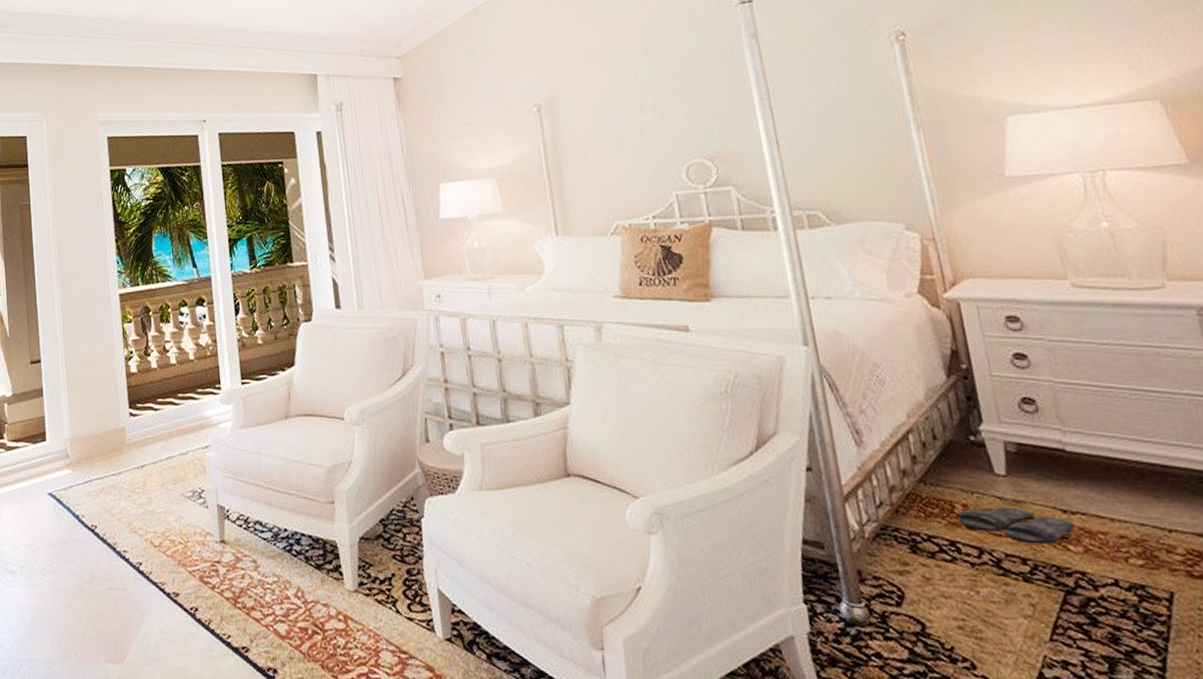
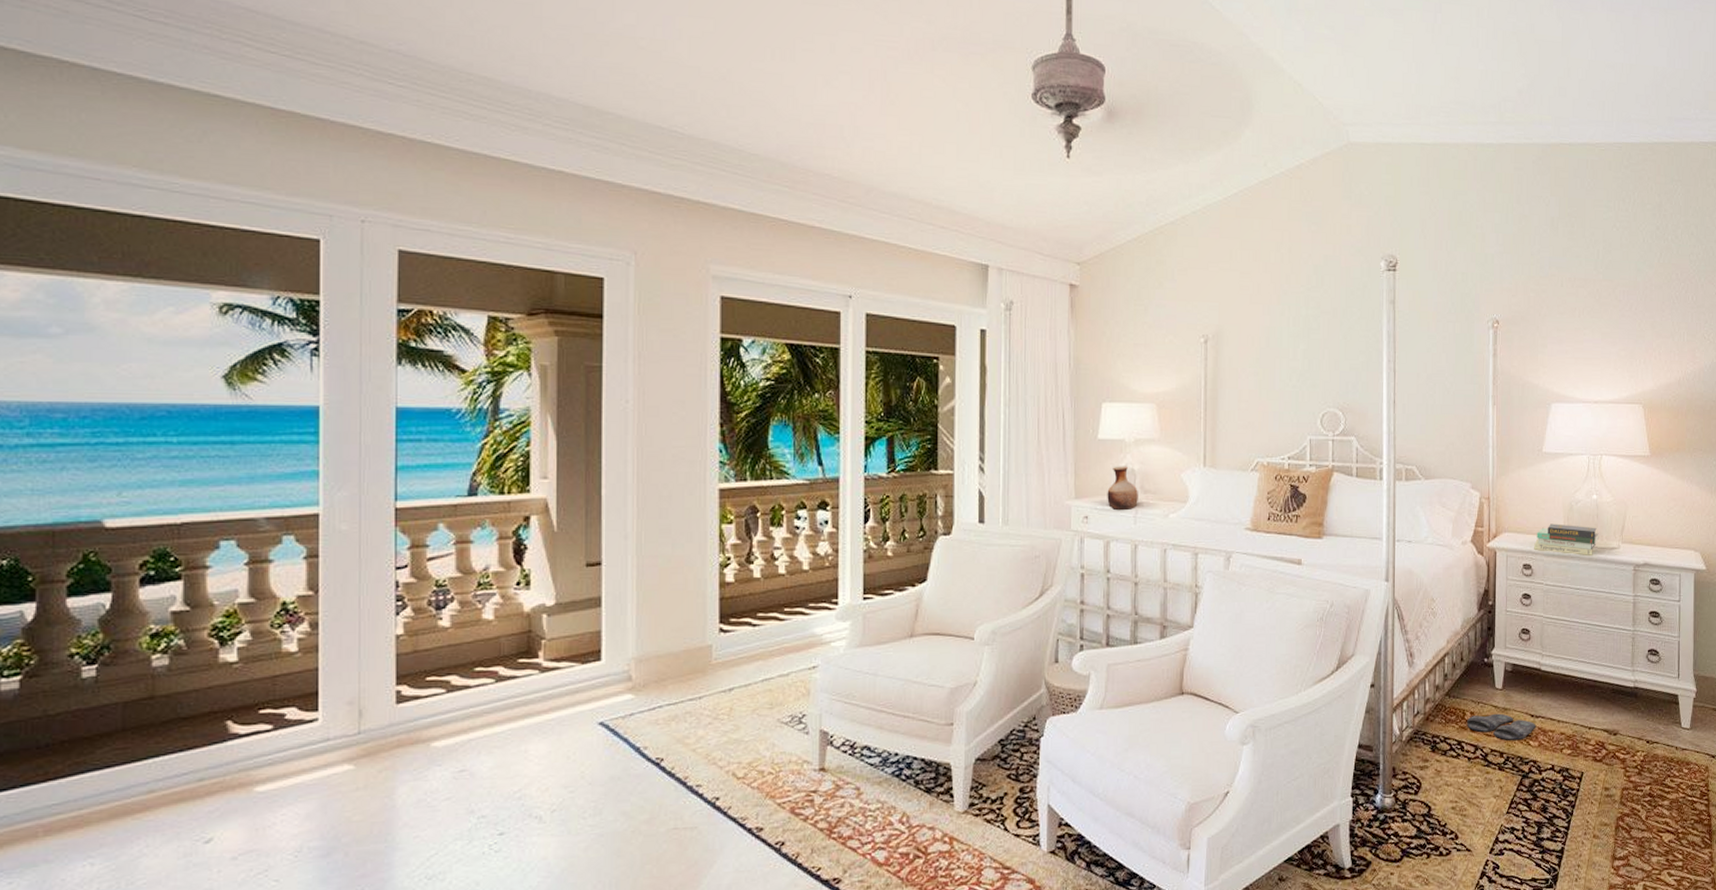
vase: none [456,242,490,288] -> present [1107,466,1138,511]
books: none [1017,262,1126,300] -> present [1534,523,1599,555]

